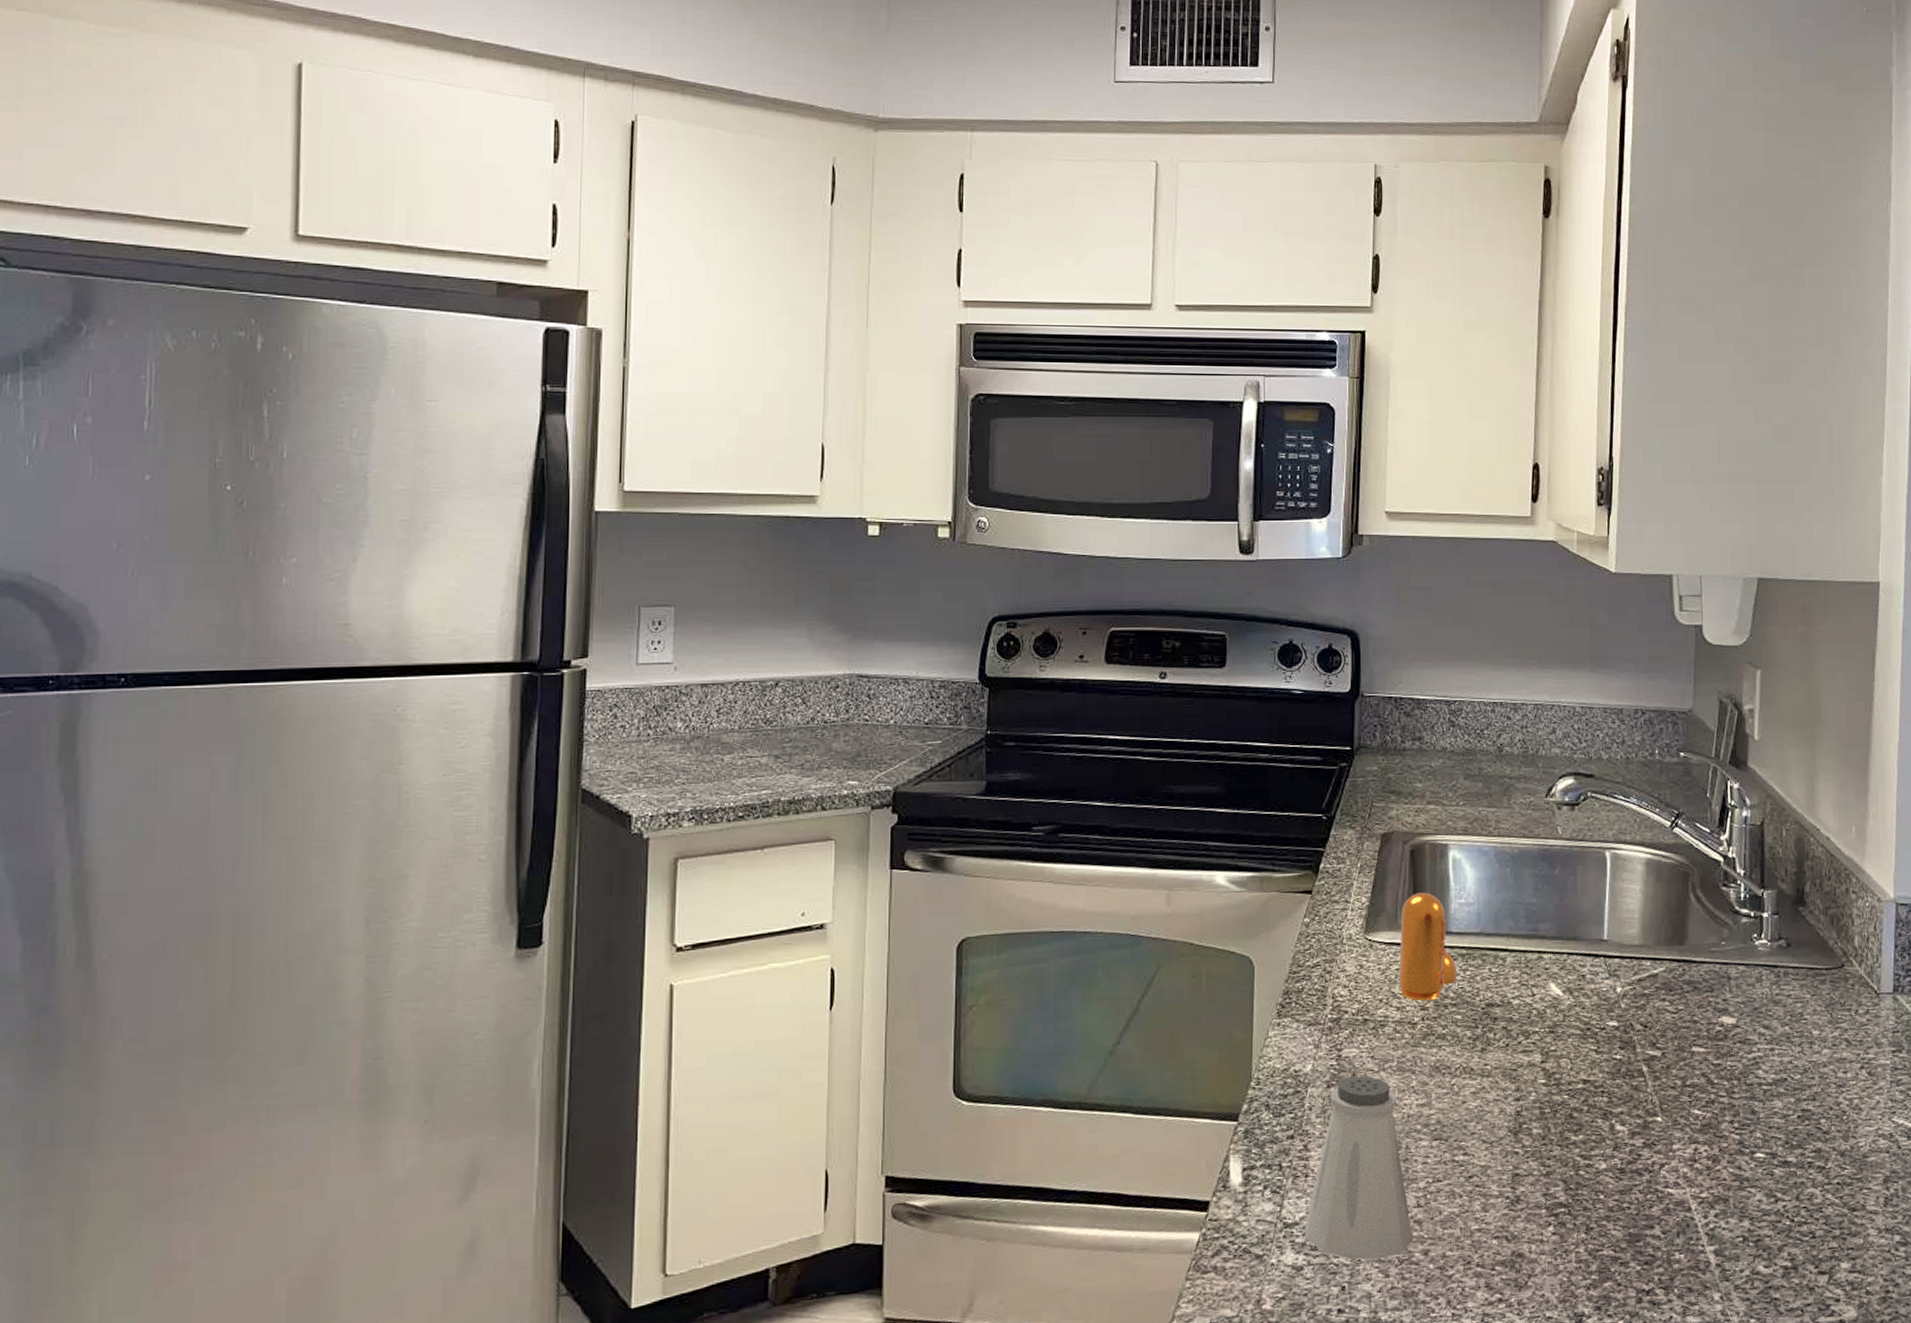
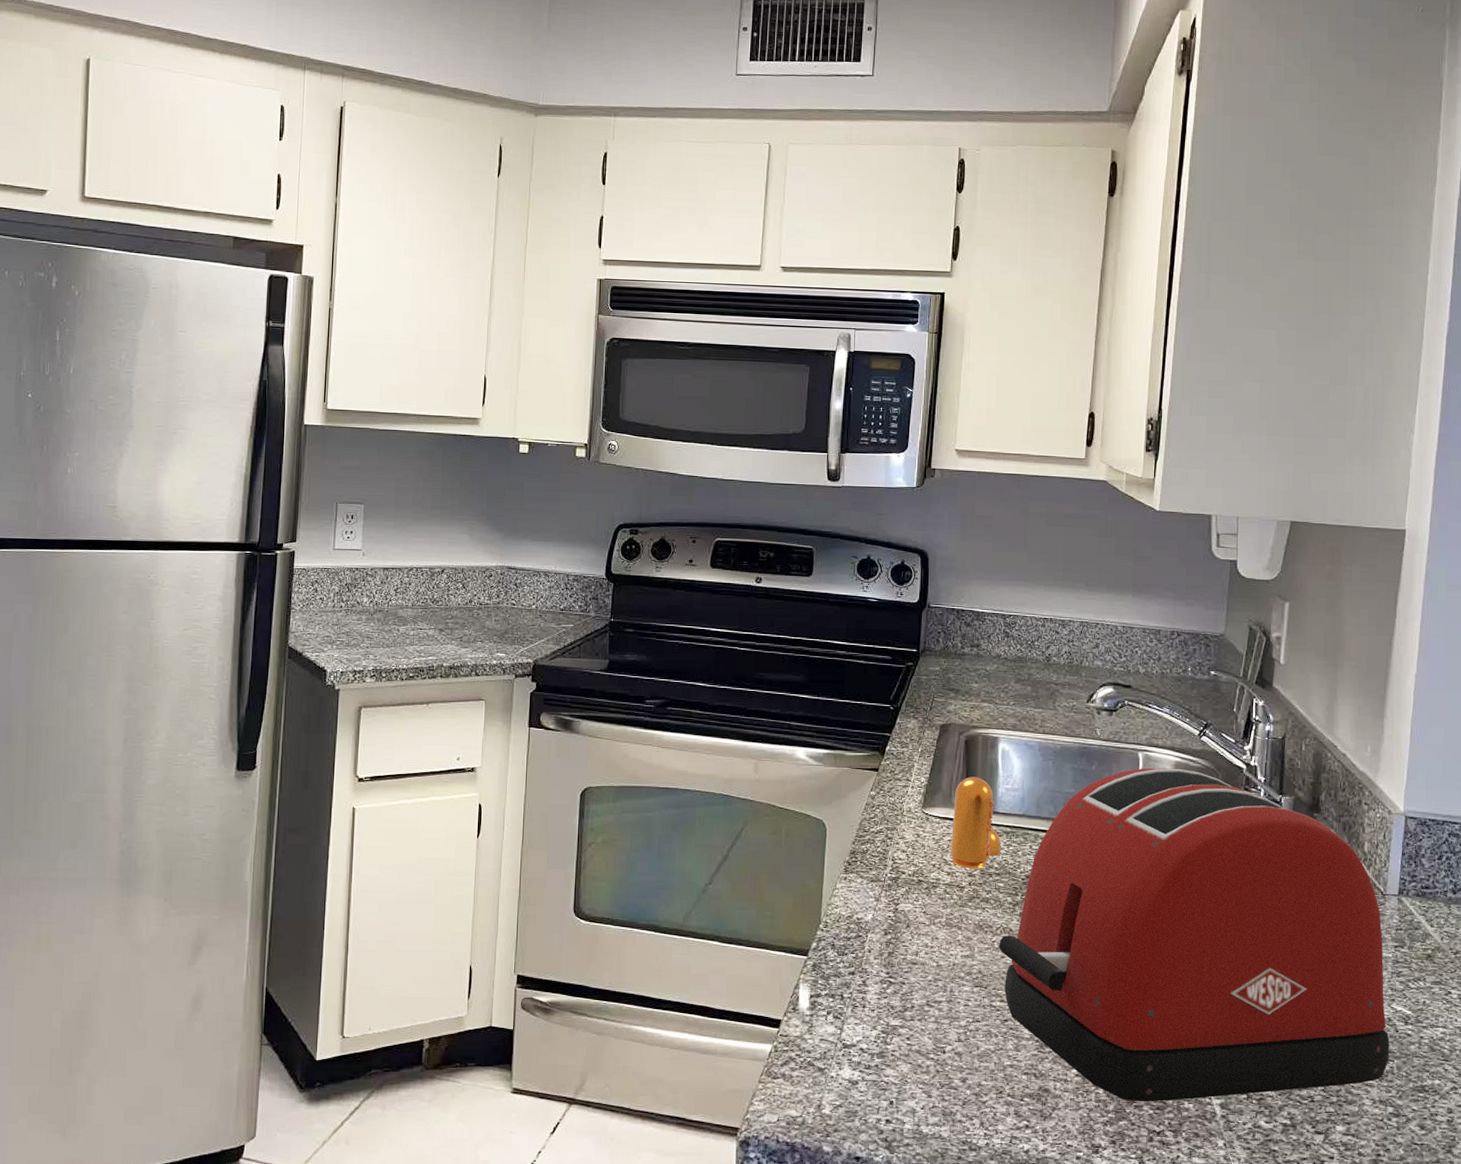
saltshaker: present [1305,1076,1413,1261] -> none [861,927,953,1082]
toaster: none [1459,866,1893,1258] -> present [999,768,1390,1101]

